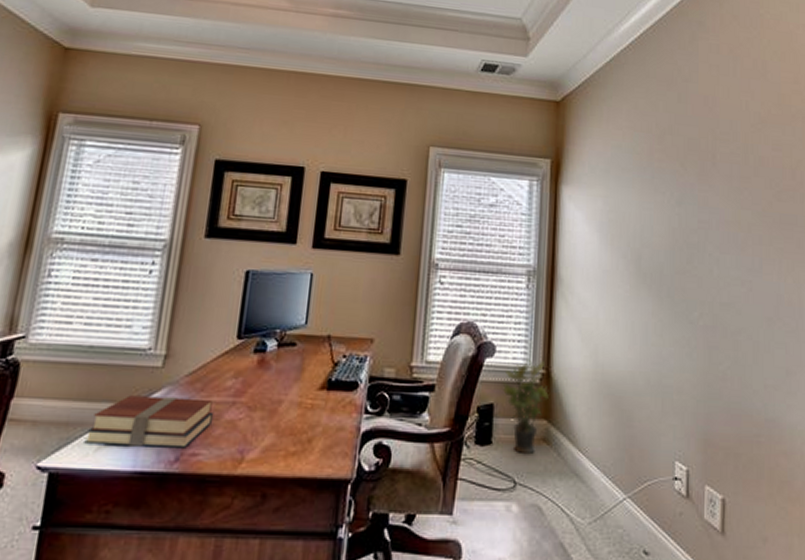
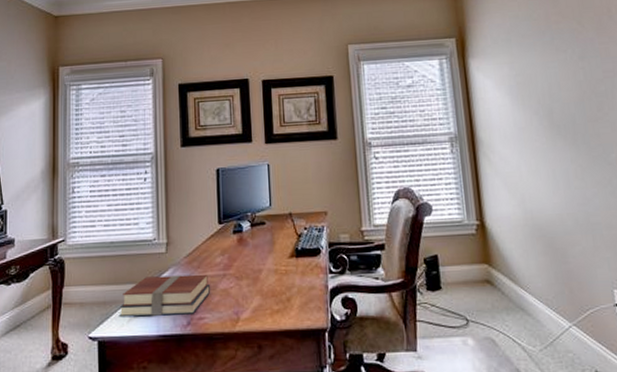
potted plant: present [502,357,549,453] -> none [442,212,486,295]

